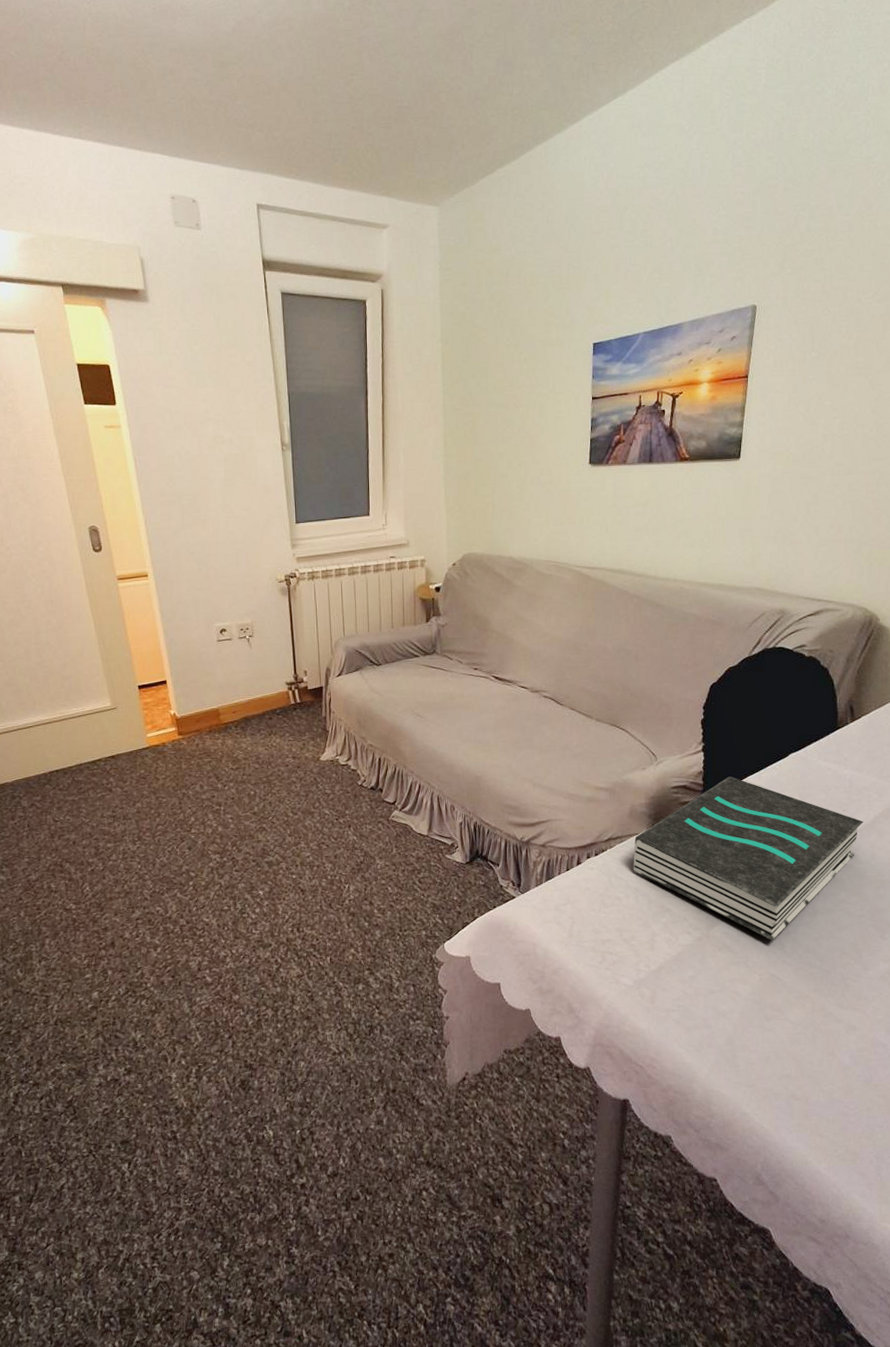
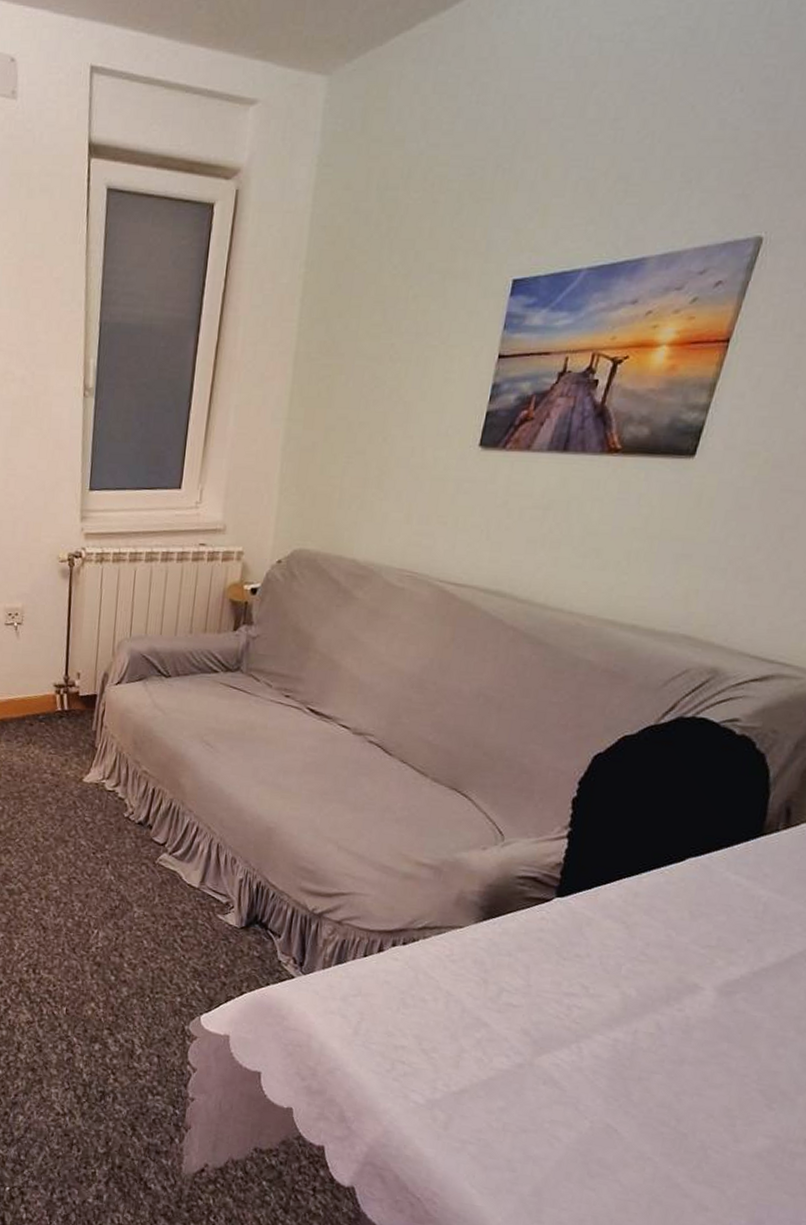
book: present [633,776,864,940] -> none [449,874,774,1084]

